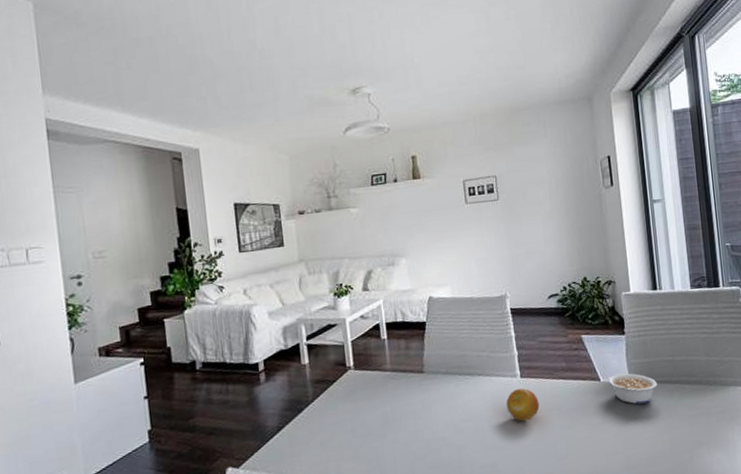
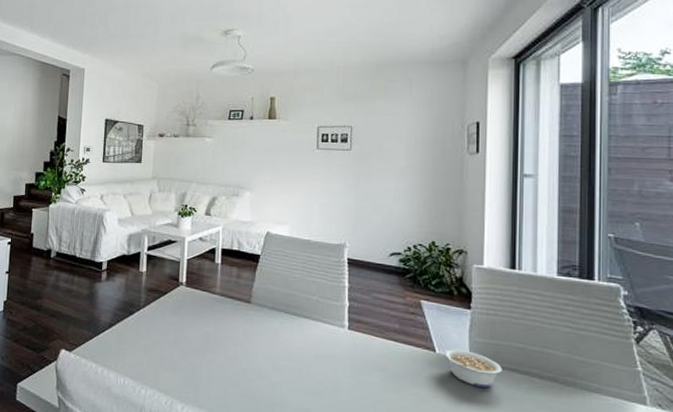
fruit: present [506,388,540,422] -> none [329,339,364,375]

